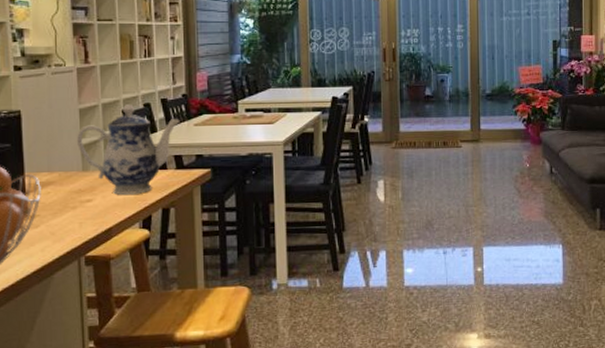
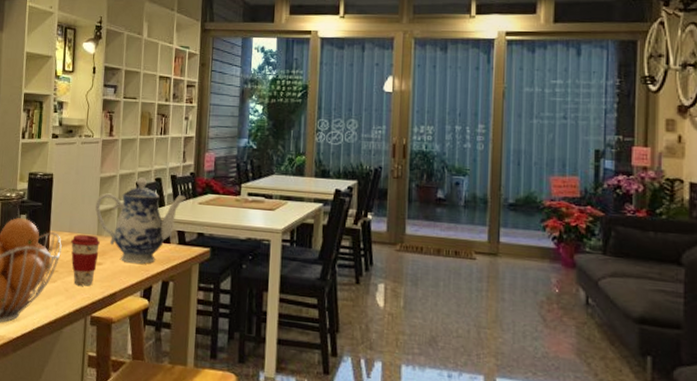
coffee cup: none [51,171,87,227] -> present [70,234,100,286]

